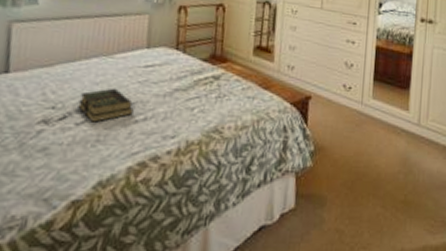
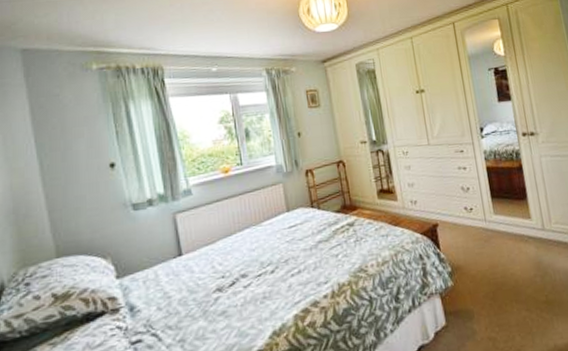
book: present [78,88,134,123] -> none [241,250,288,283]

